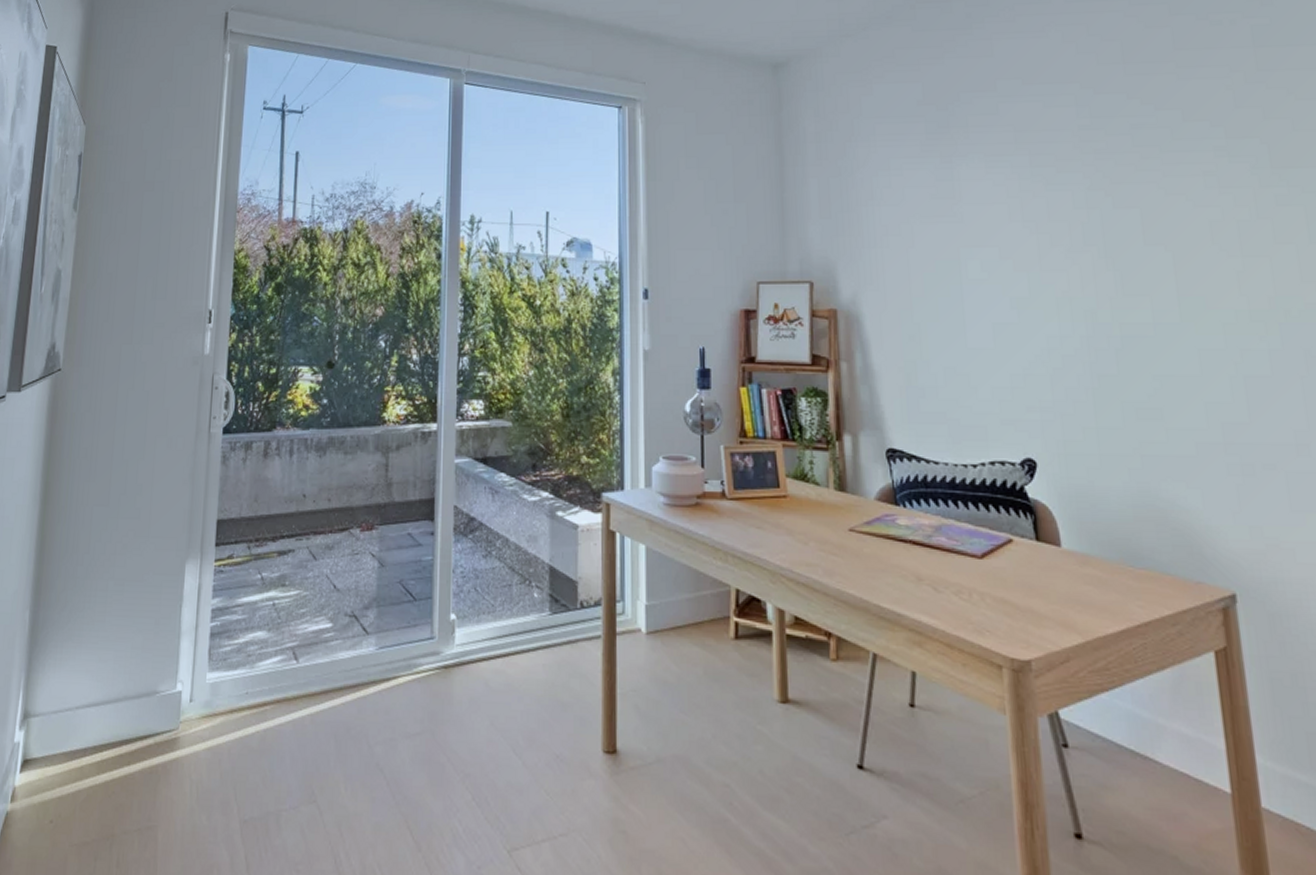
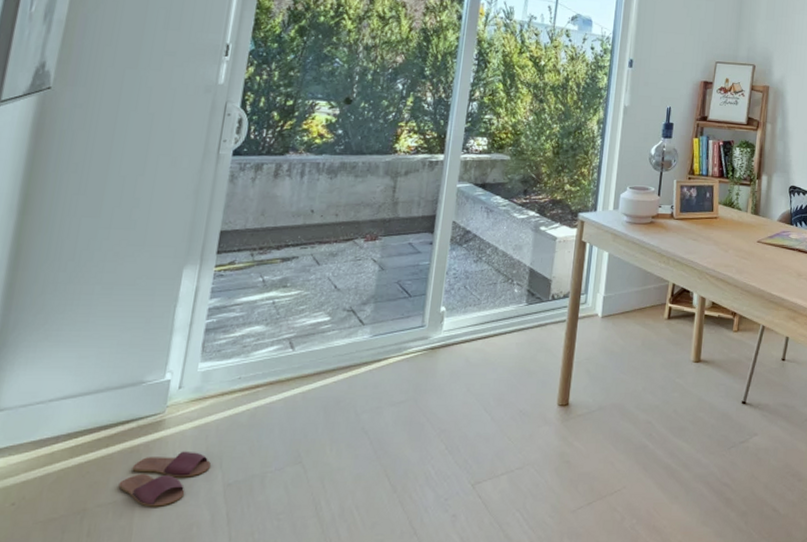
slippers: none [141,776,225,841] -> present [118,451,211,507]

